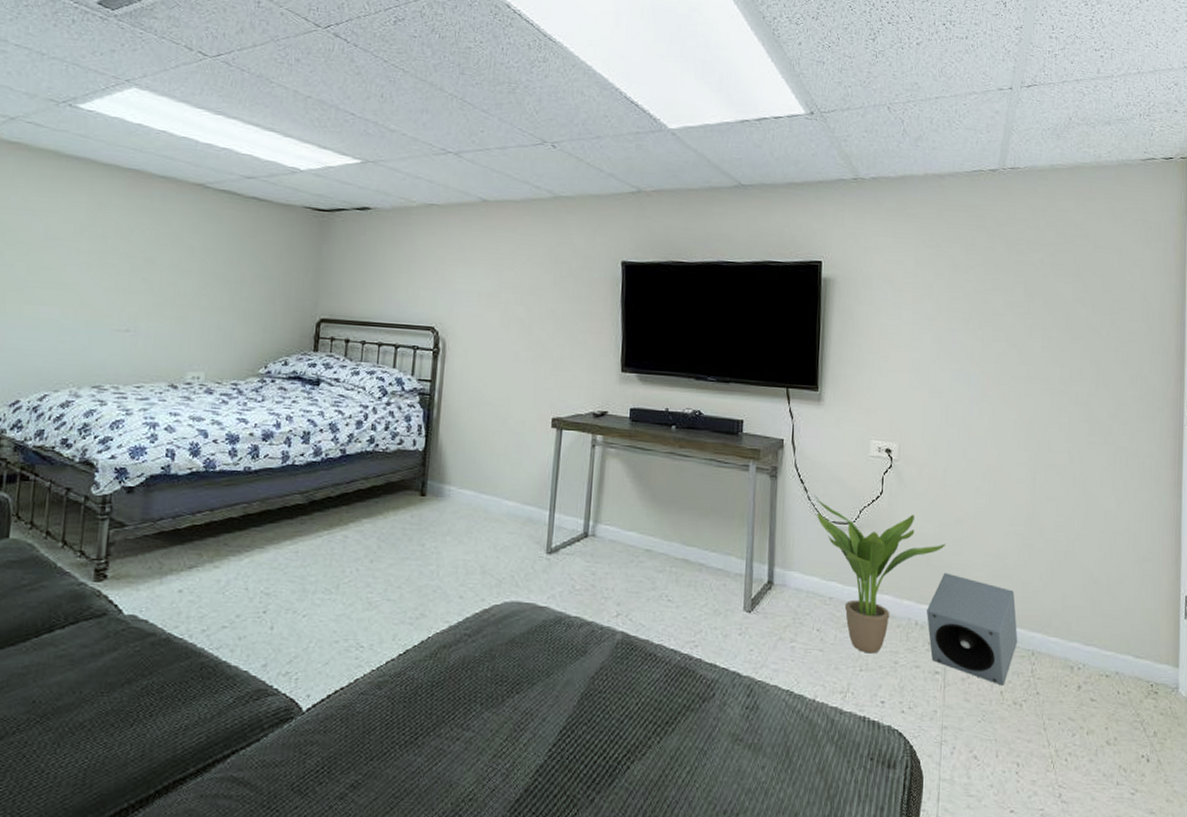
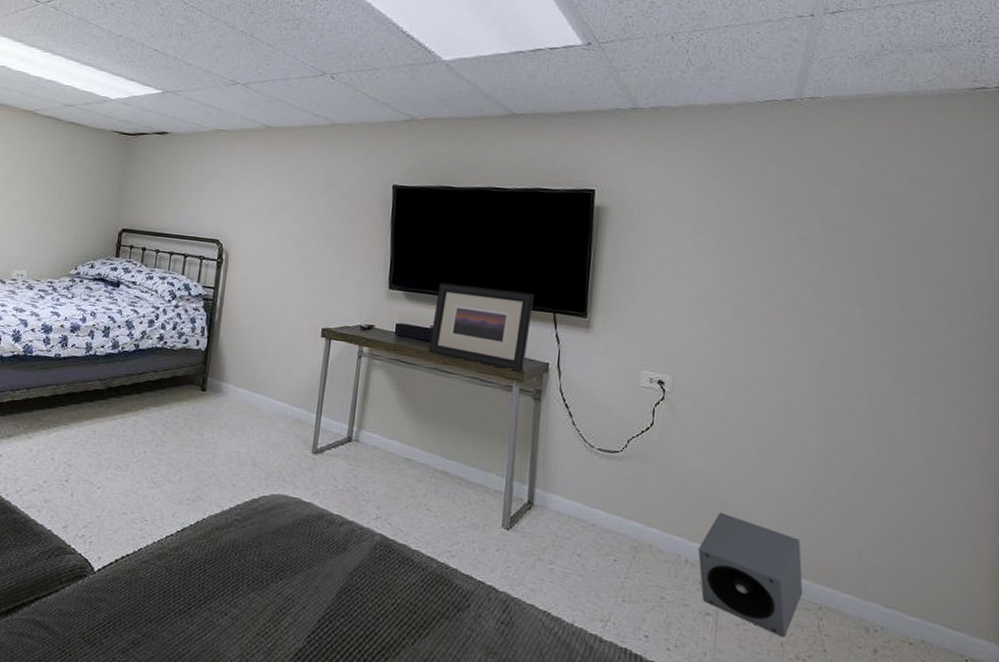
picture frame: none [664,362,768,450] -> present [428,282,535,372]
potted plant: present [814,494,945,654] -> none [579,420,722,586]

